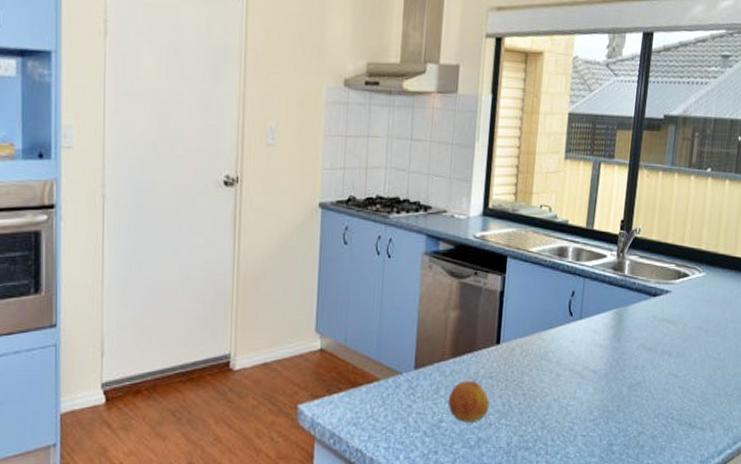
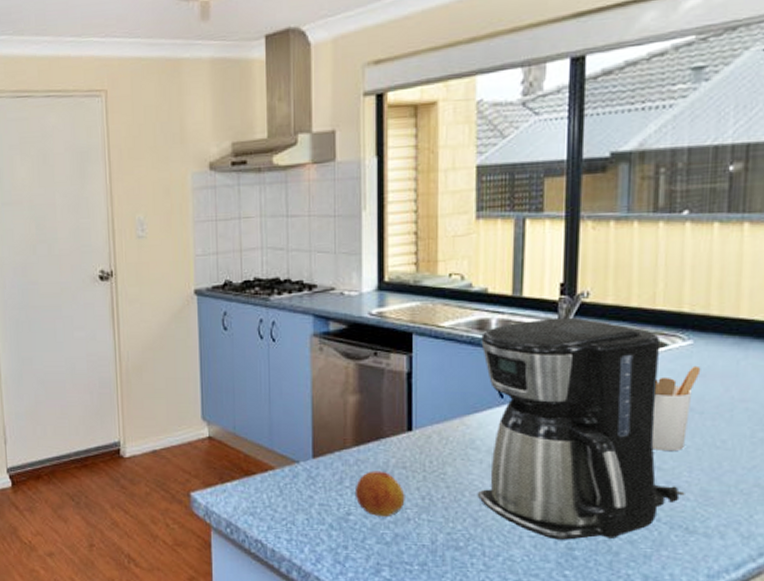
coffee maker: none [546,249,691,437] -> present [477,317,685,540]
utensil holder: none [673,293,709,362] -> present [652,365,701,452]

